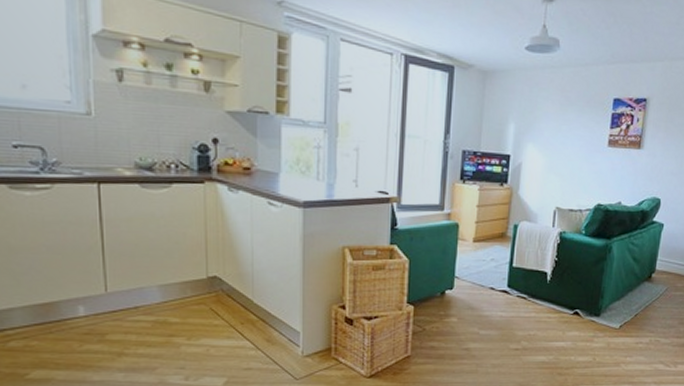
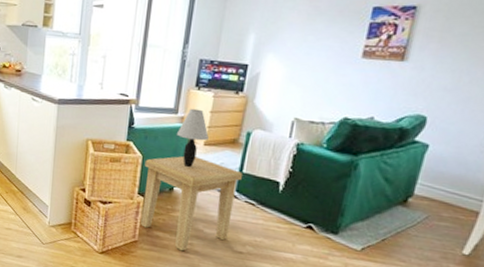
side table: none [412,255,512,359] -> present [141,156,242,251]
table lamp: none [445,203,477,268] -> present [177,108,209,168]

